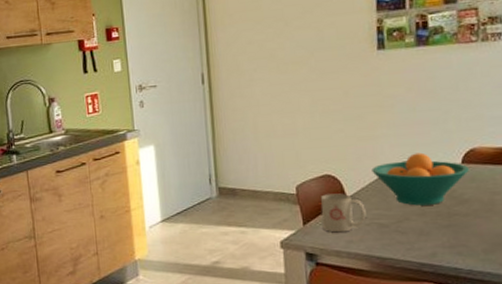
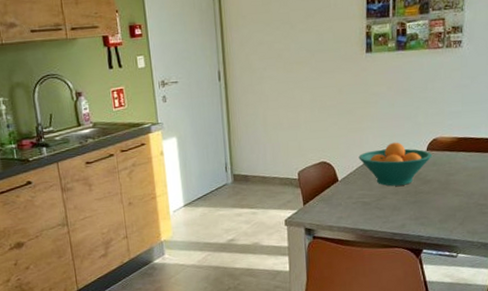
mug: present [320,193,366,233] -> none [317,177,353,211]

